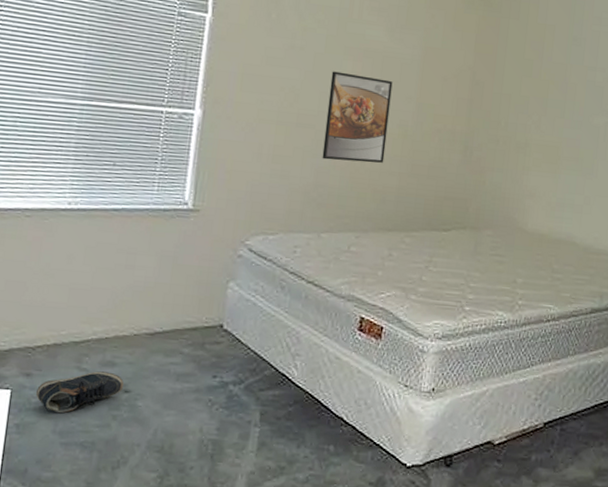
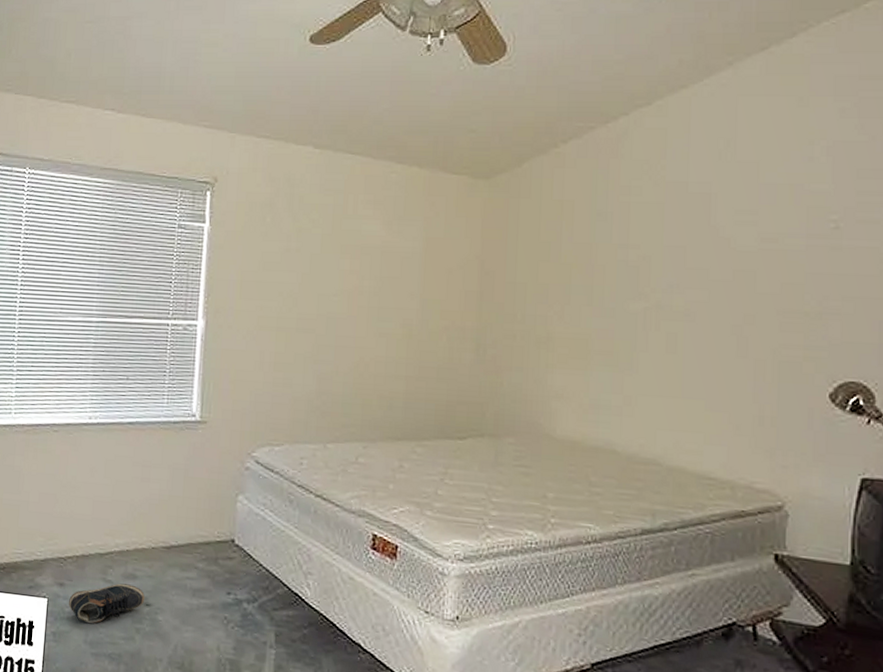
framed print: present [322,71,393,163] -> none [324,271,393,367]

